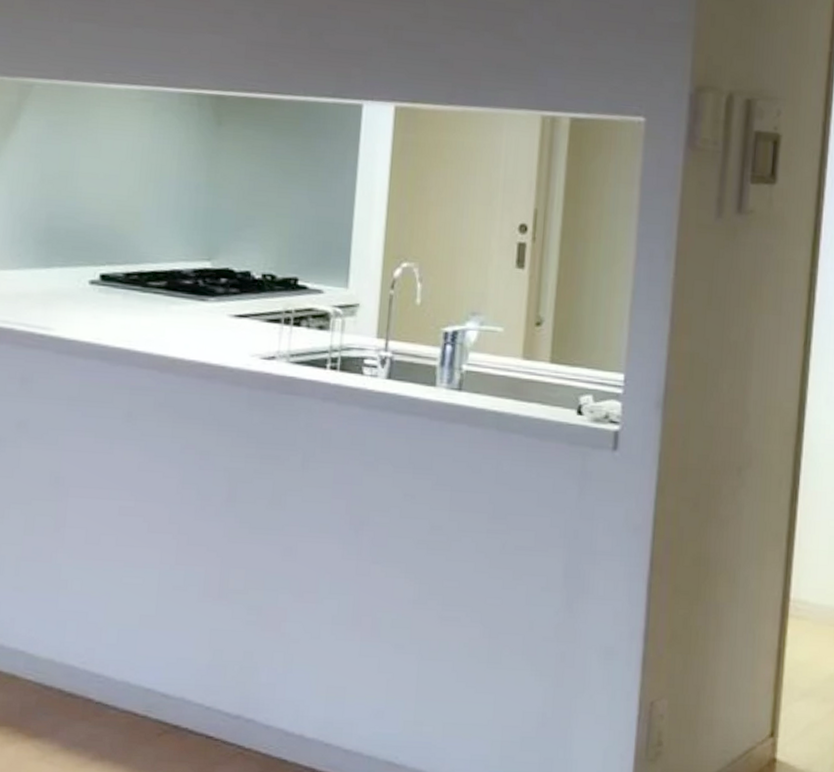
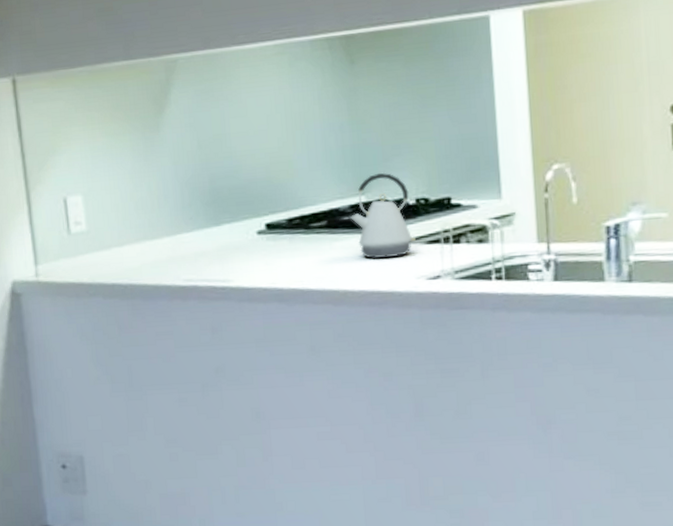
kettle: none [191,241,256,331] -> present [350,172,416,259]

